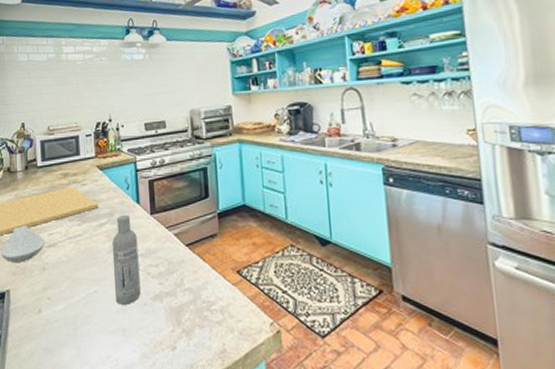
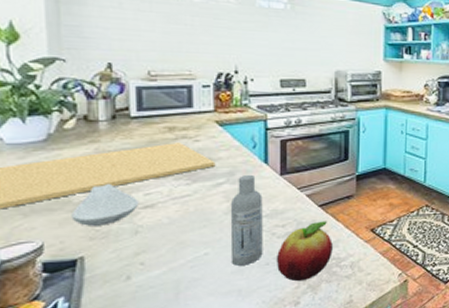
fruit: none [153,261,202,325] -> present [277,221,333,282]

